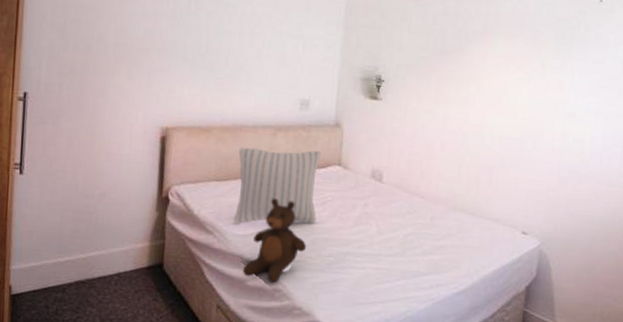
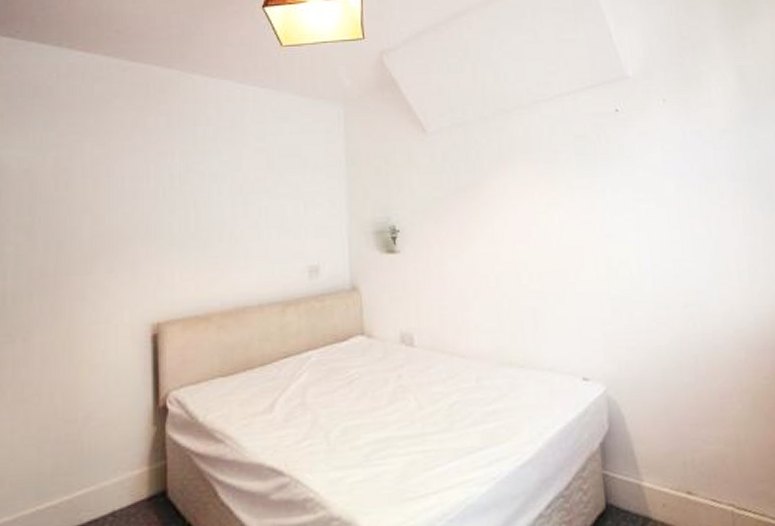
pillow: present [233,147,321,224] -> none [244,321,344,425]
teddy bear: present [243,198,306,283] -> none [265,386,336,491]

